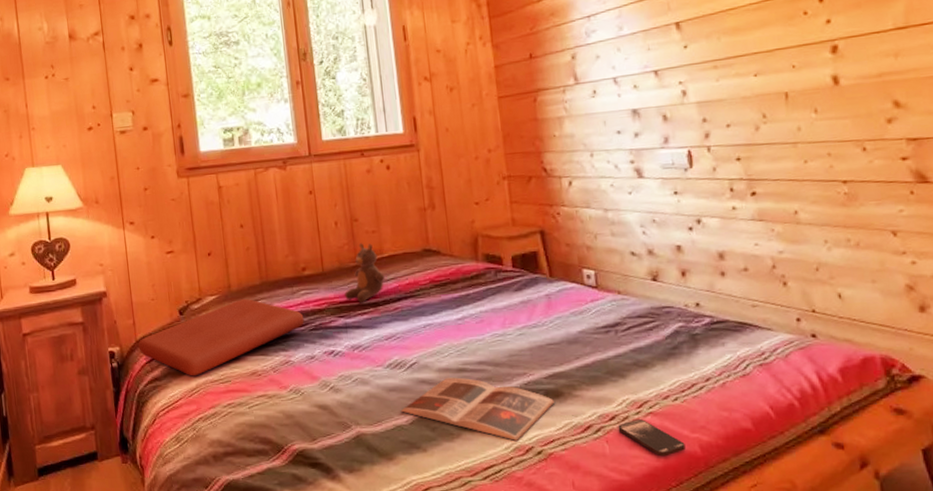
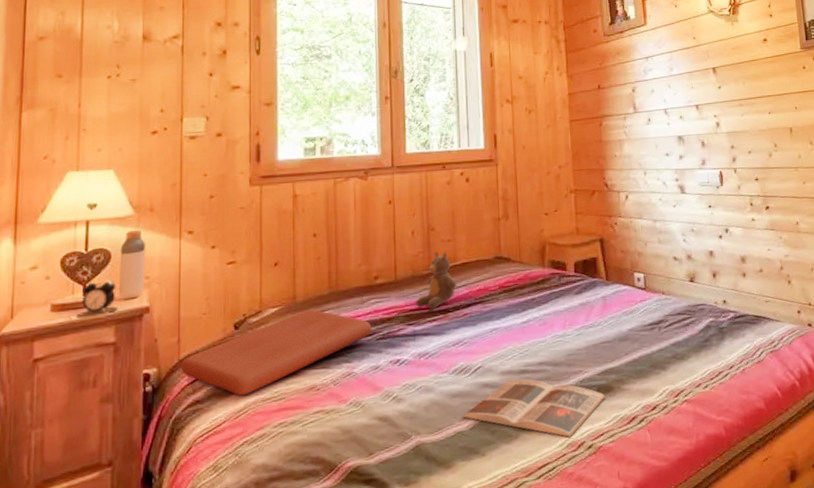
alarm clock: none [49,265,81,301] -> present [75,279,117,319]
bottle: none [76,220,100,284] -> present [118,229,145,300]
smartphone: present [618,419,686,457] -> none [658,407,713,441]

